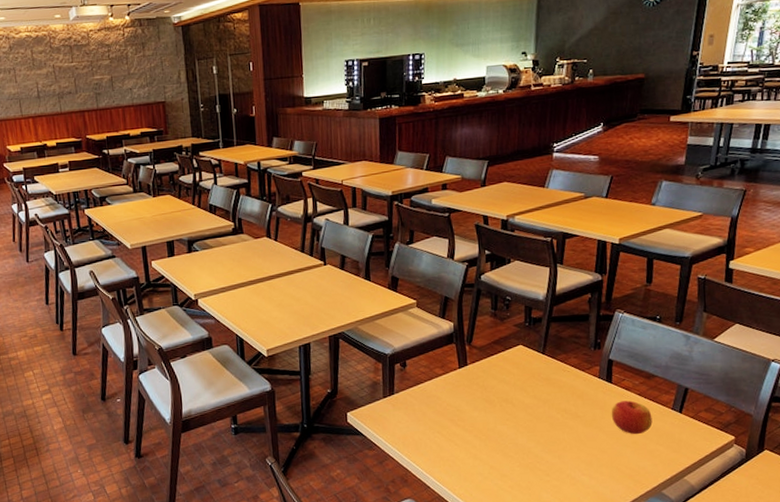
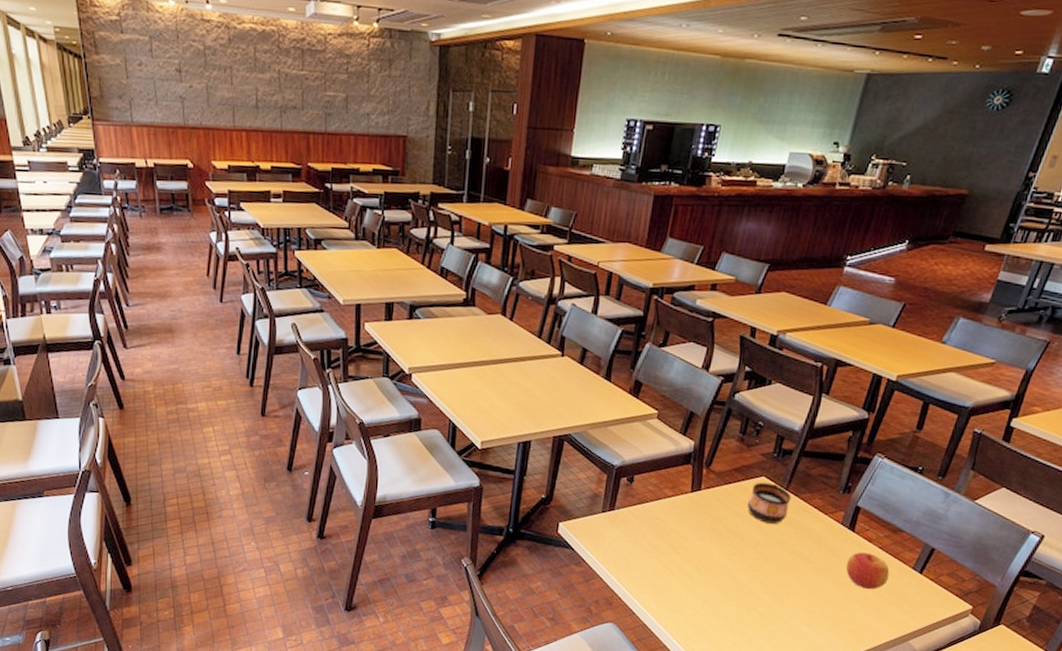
cup: none [510,350,549,387] -> present [747,482,792,524]

